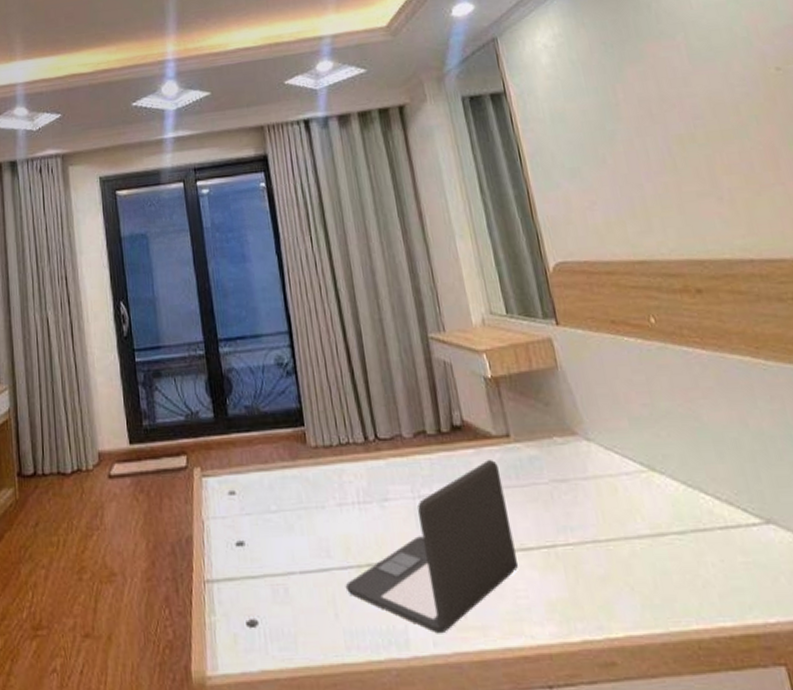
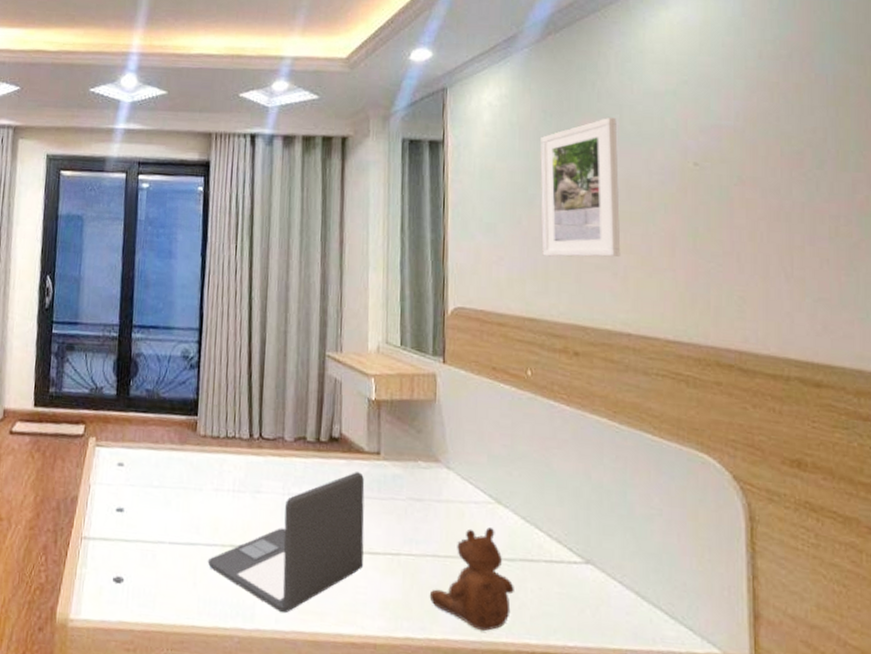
teddy bear: none [598,500,695,619] -> present [429,528,514,631]
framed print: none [606,36,722,193] -> present [540,117,621,257]

